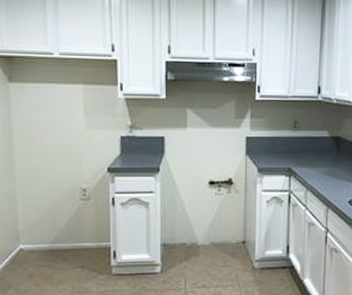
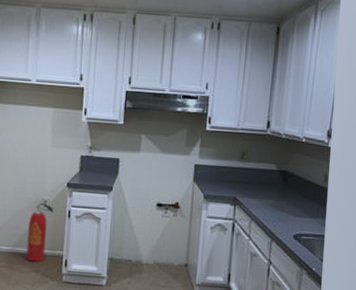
fire extinguisher: none [65,191,94,258] -> present [26,202,53,262]

